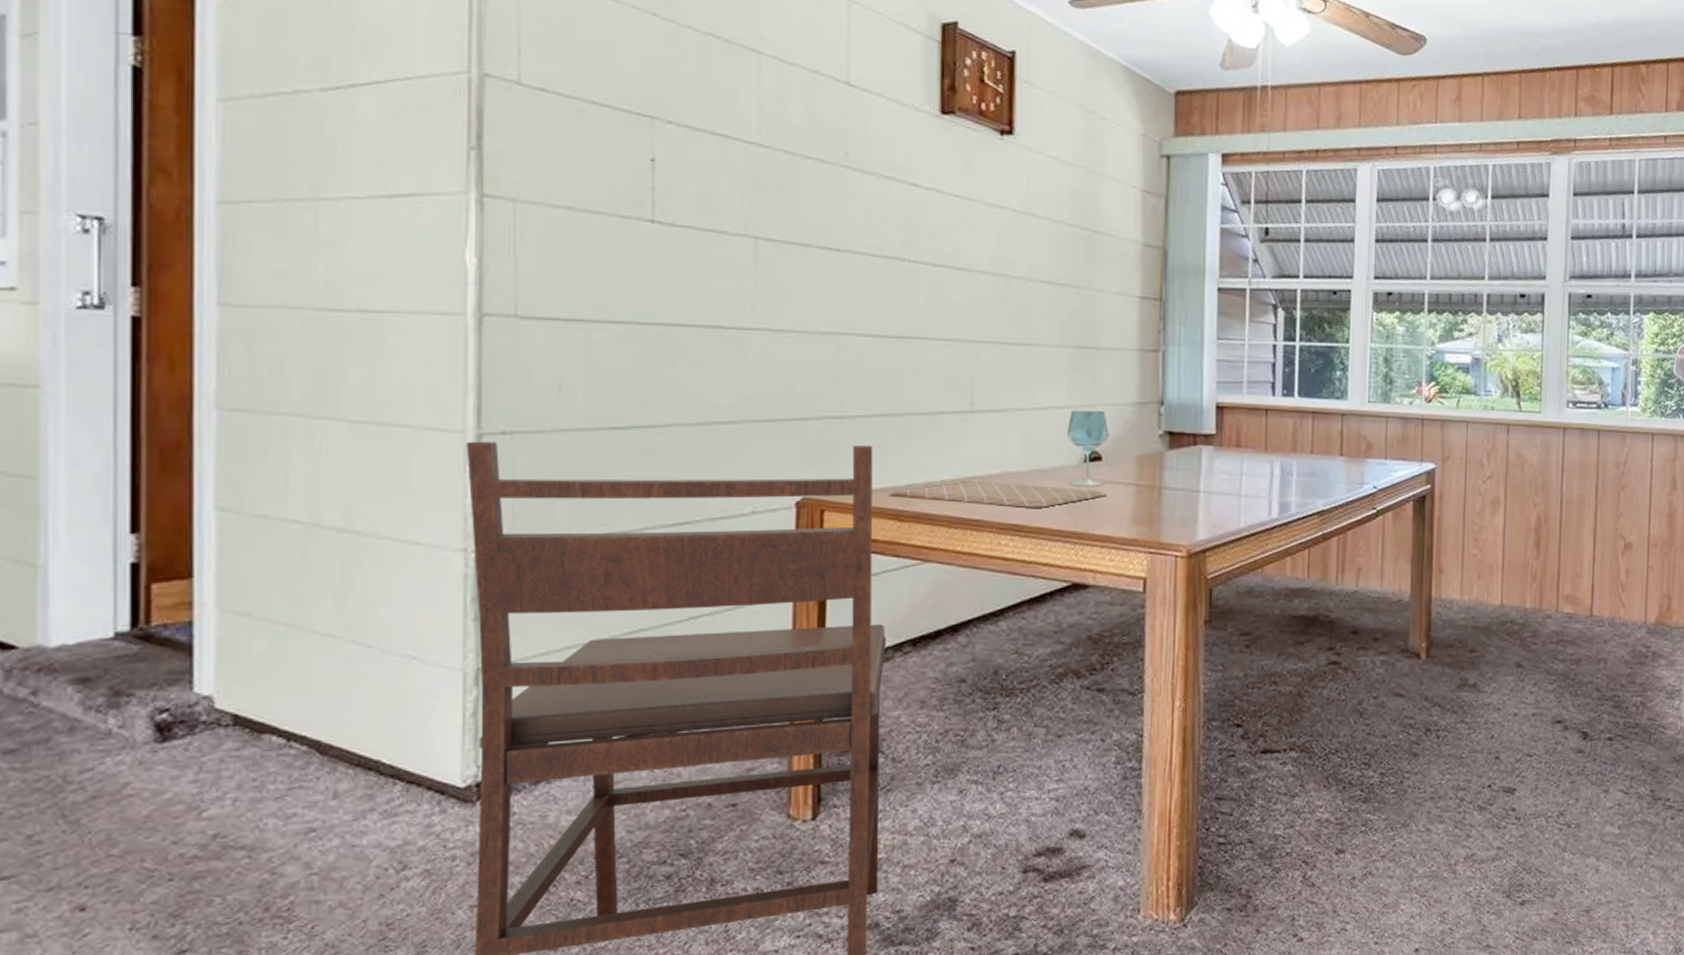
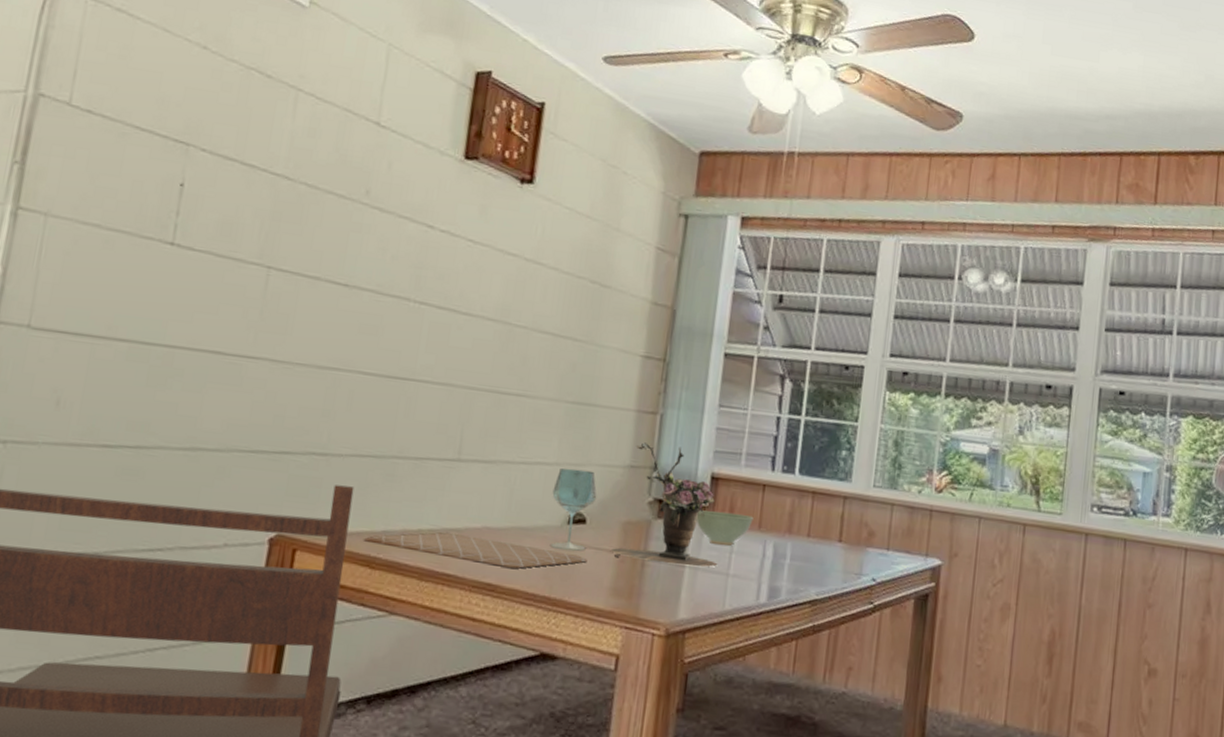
flower arrangement: none [1128,379,1230,491] -> present [611,442,718,567]
bowl: none [1205,437,1260,470] -> present [696,510,754,547]

